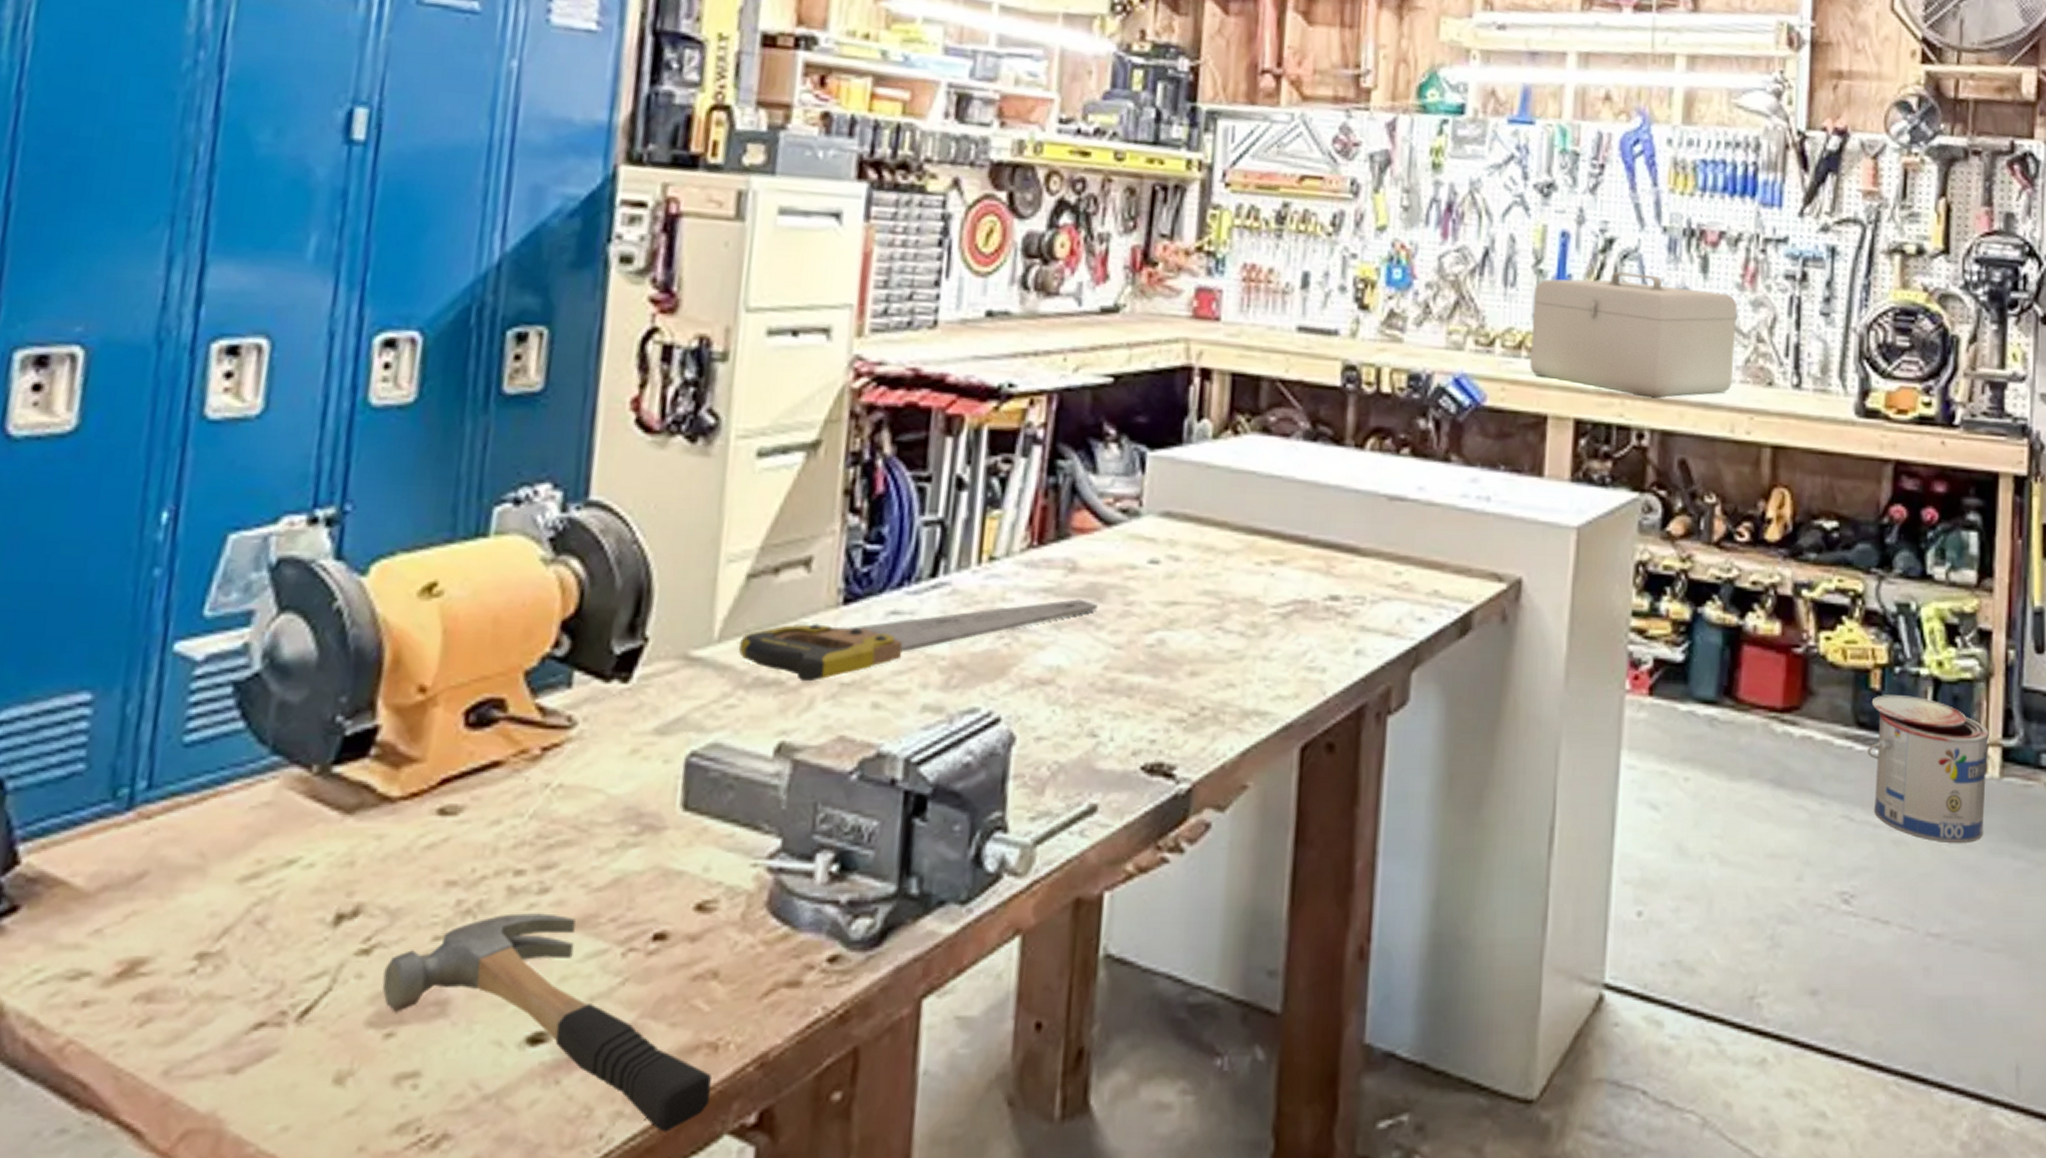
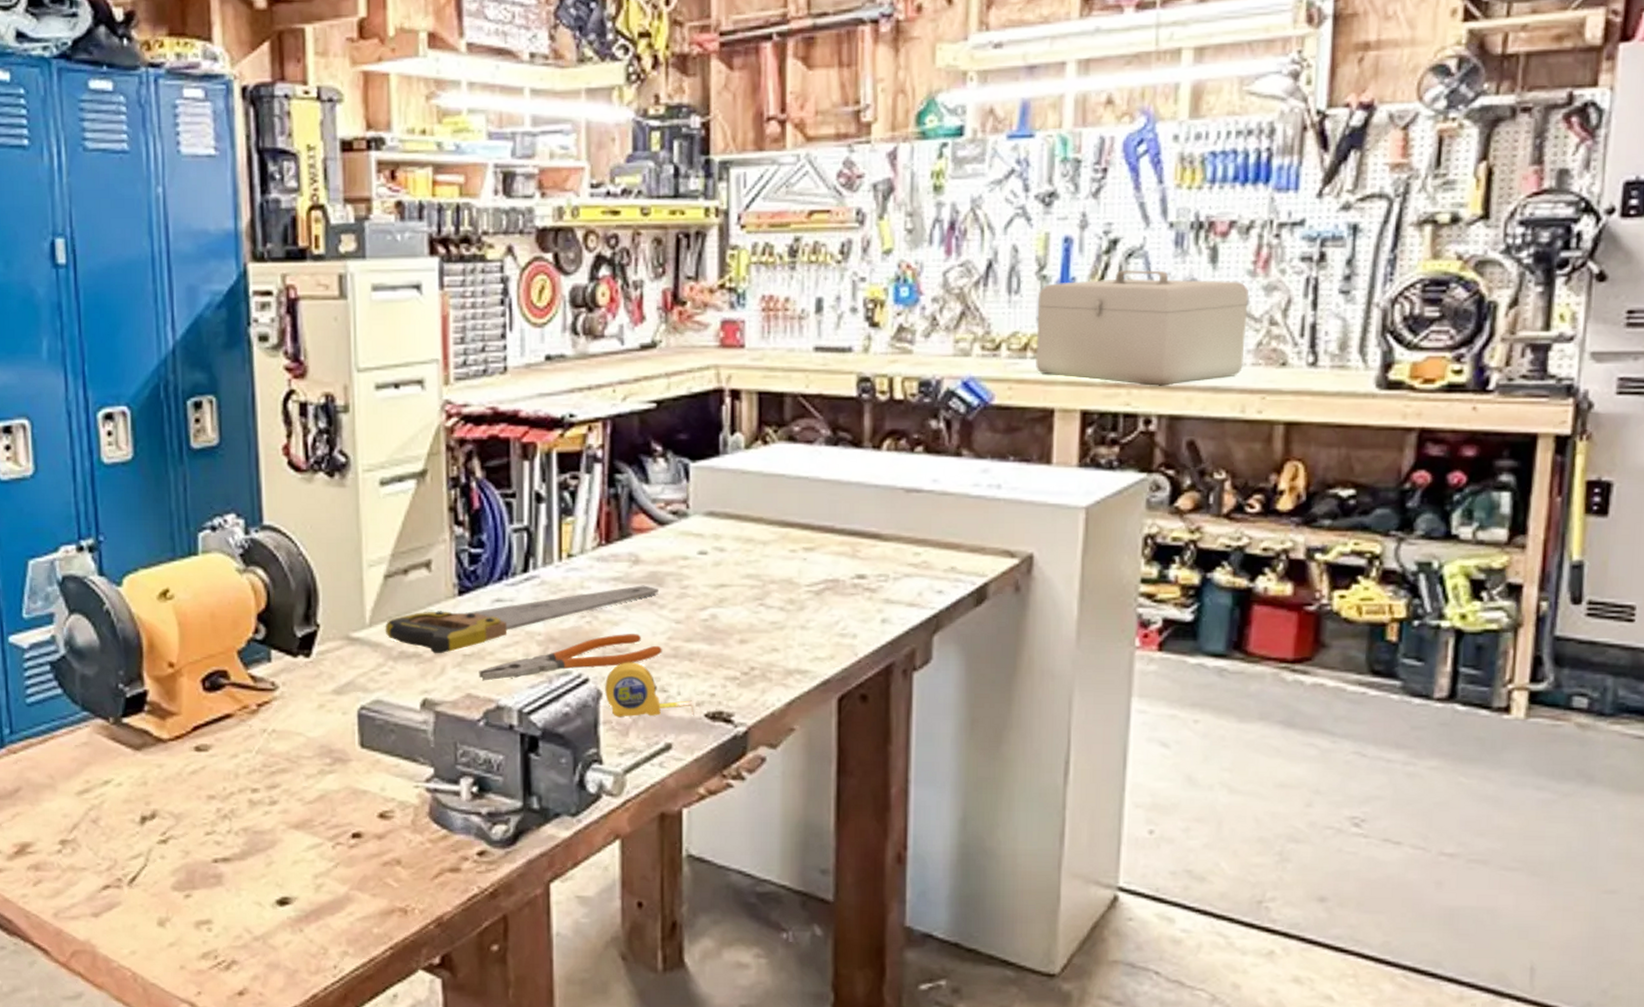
claw hammer: present [382,913,712,1132] -> none [178,818,406,966]
pliers: none [857,659,1096,719] -> present [479,633,662,681]
tape measure: none [1019,697,1129,770] -> present [605,662,694,718]
paint can: present [1867,695,1989,843] -> none [1381,646,1515,776]

